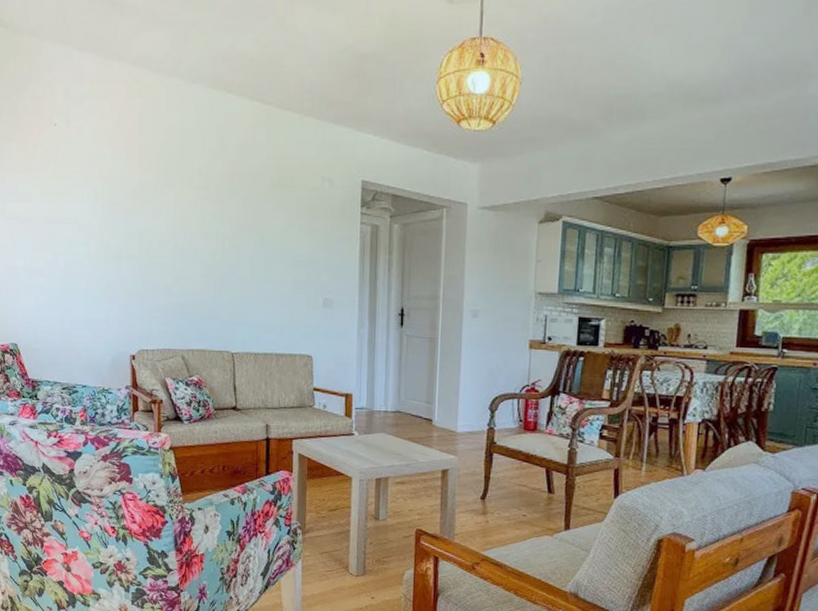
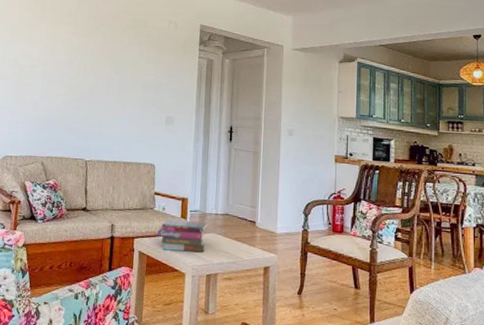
books: none [319,419,376,455] -> present [158,220,208,253]

